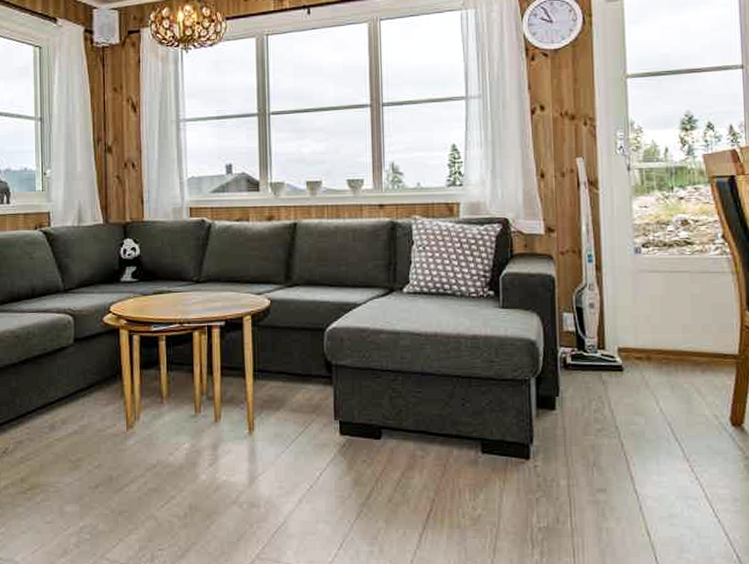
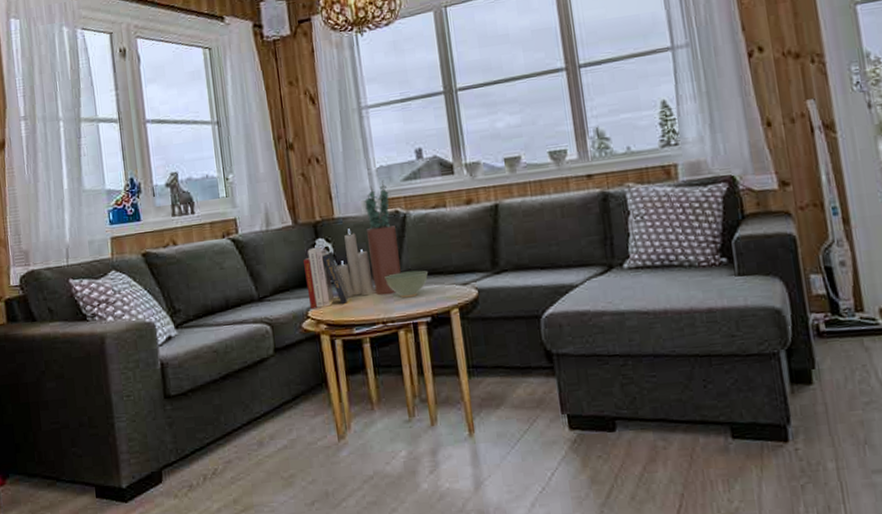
books: none [111,246,152,304] -> present [304,246,351,309]
candle: none [142,232,176,297] -> present [337,228,376,296]
vase: none [172,190,201,298] -> present [365,180,401,296]
bowl: none [185,277,227,302] -> present [384,270,429,299]

